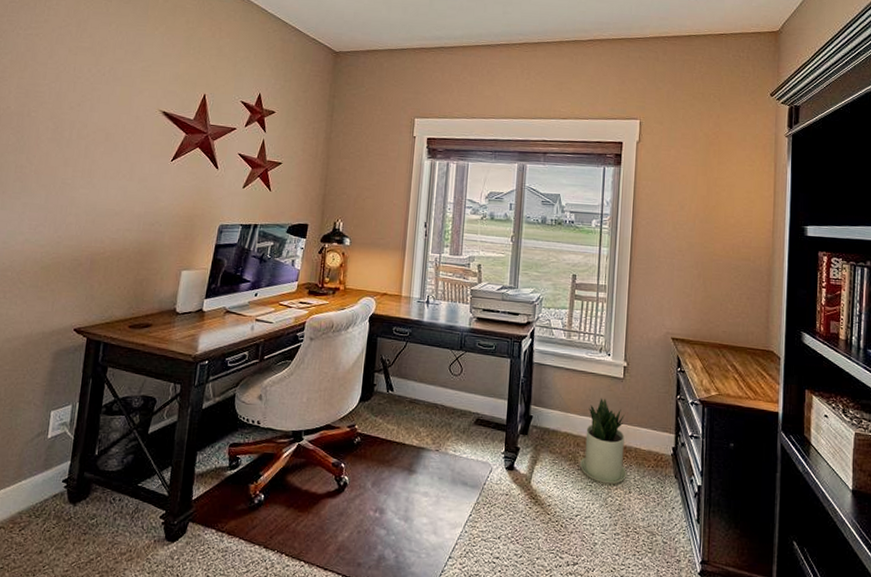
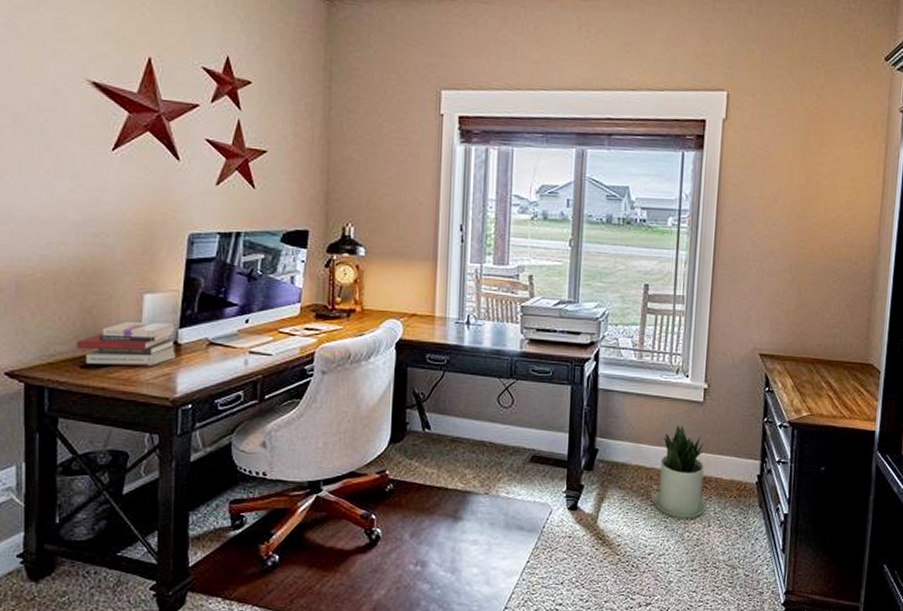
books: none [128,291,202,329] -> present [76,321,176,367]

